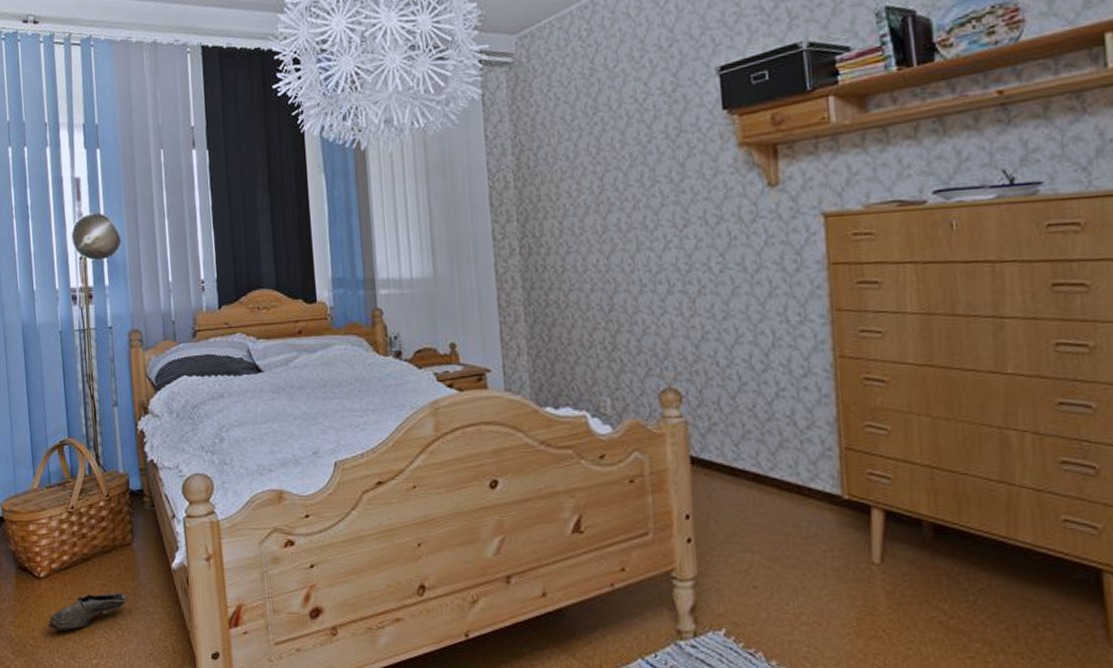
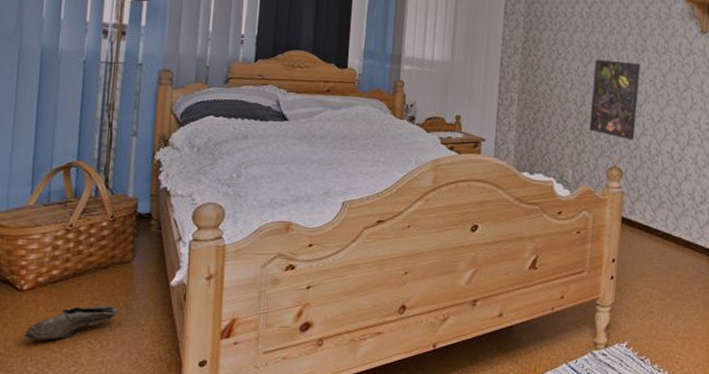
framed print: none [619,243,692,350] -> present [589,59,641,140]

